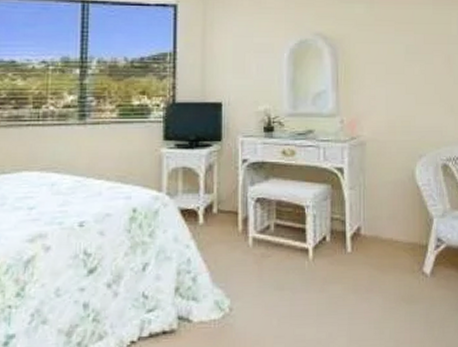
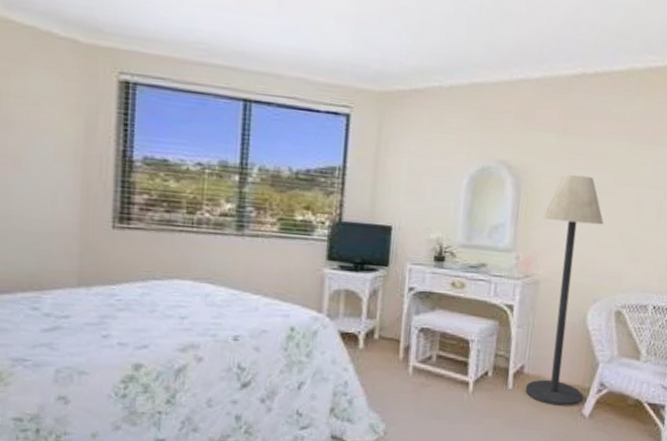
floor lamp: none [361,39,422,266] -> present [525,174,604,406]

